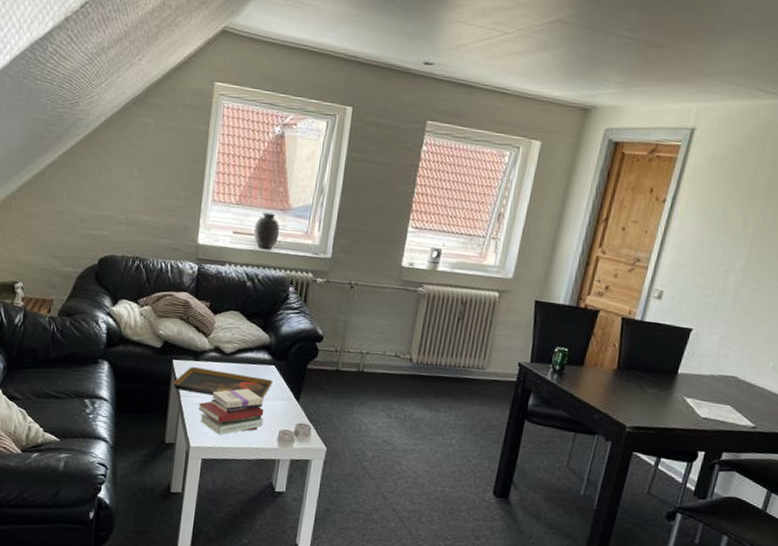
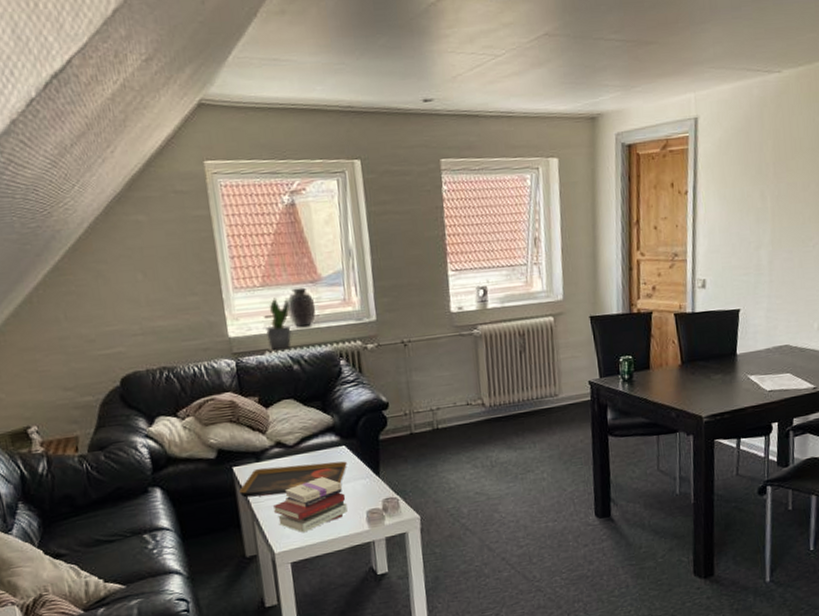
potted plant: none [231,217,257,266] -> present [266,297,291,351]

